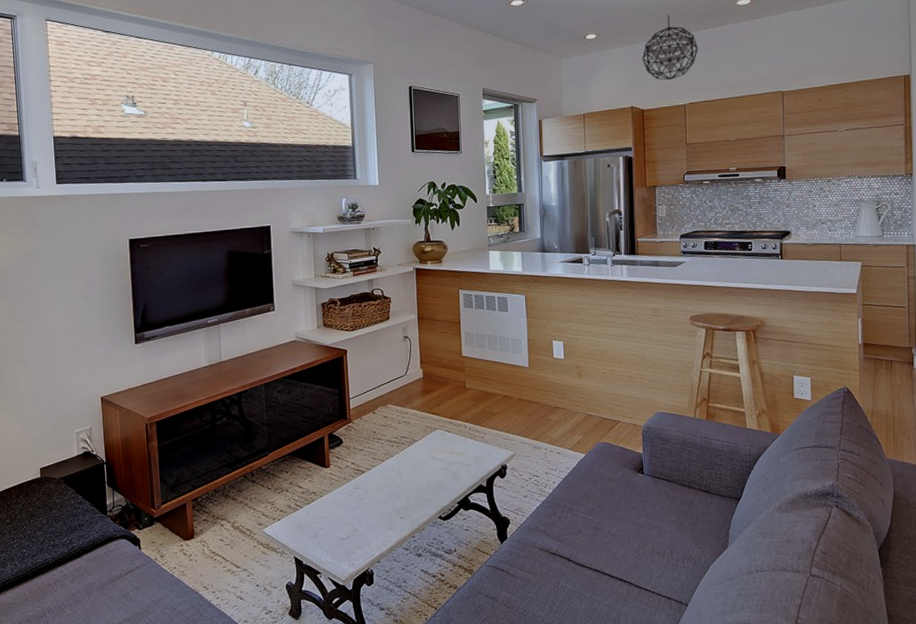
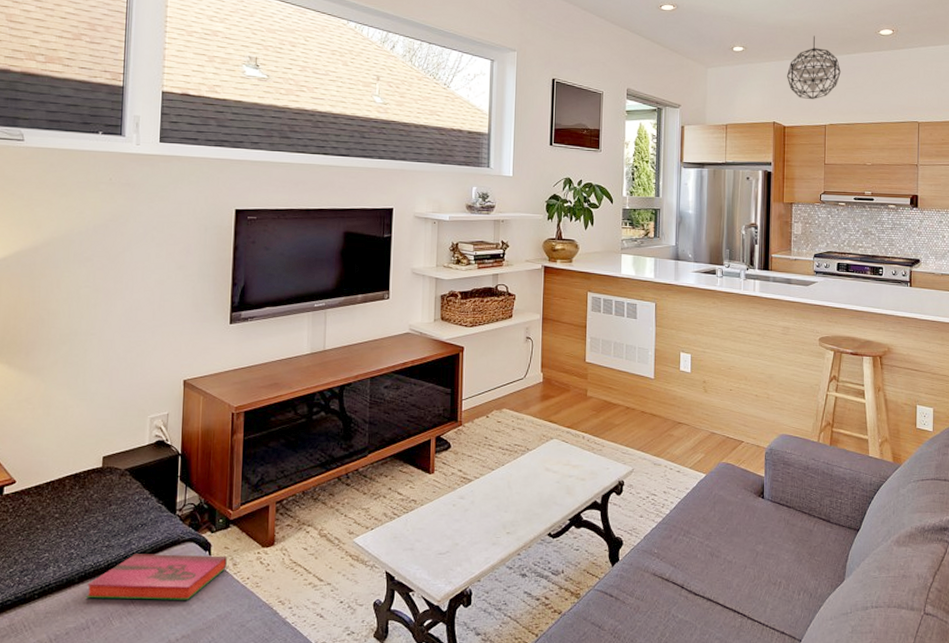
hardback book: none [40,549,155,590] -> present [85,554,227,600]

